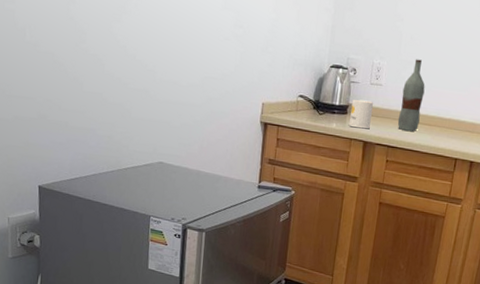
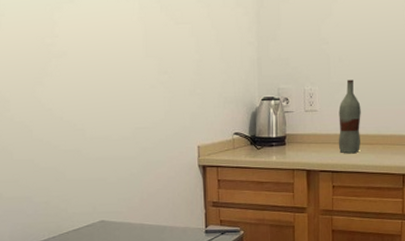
mug: present [348,99,373,129] -> none [288,128,311,158]

